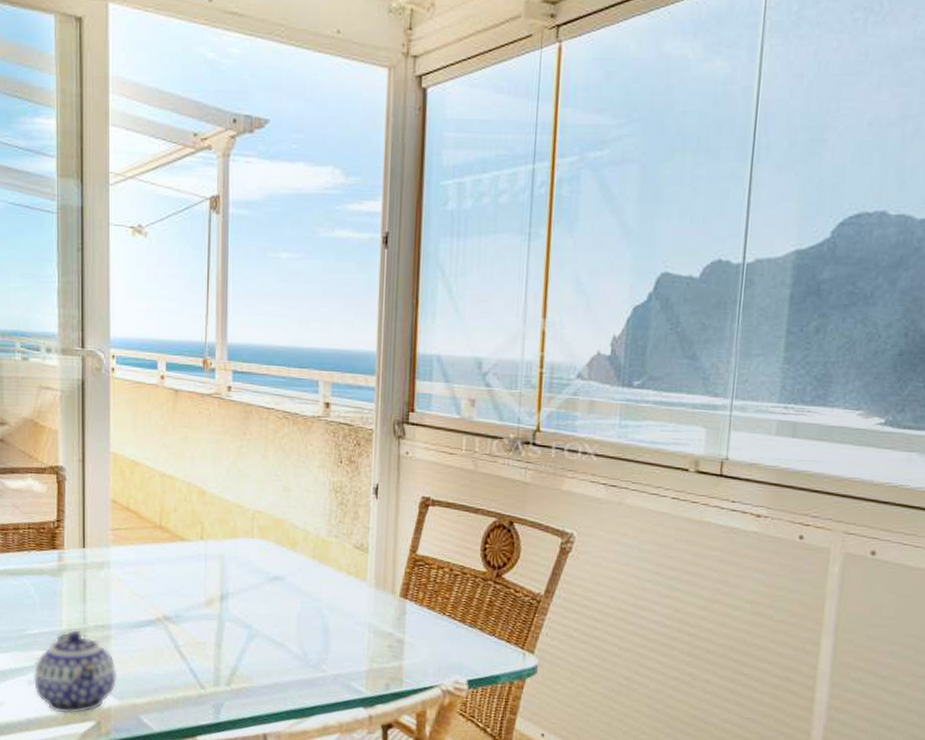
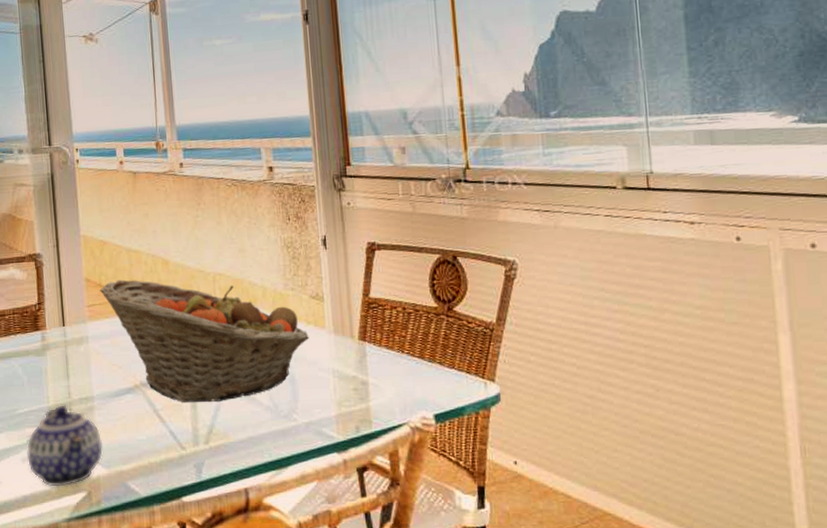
fruit basket: none [127,505,348,644] -> present [100,279,309,402]

